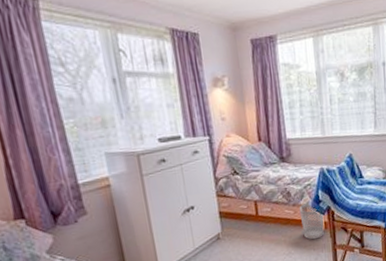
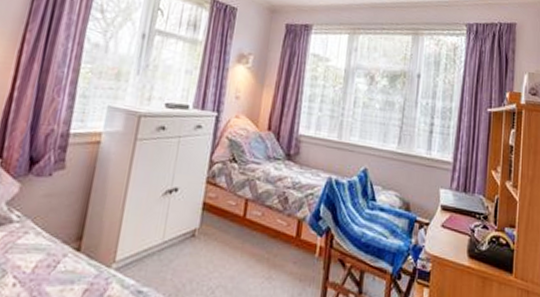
wastebasket: present [299,203,324,240] -> none [291,217,321,267]

